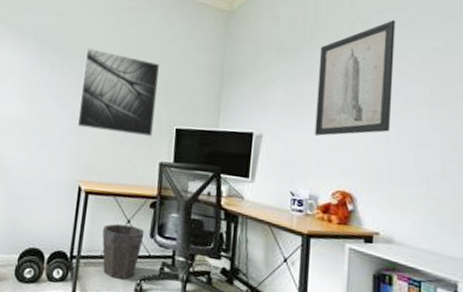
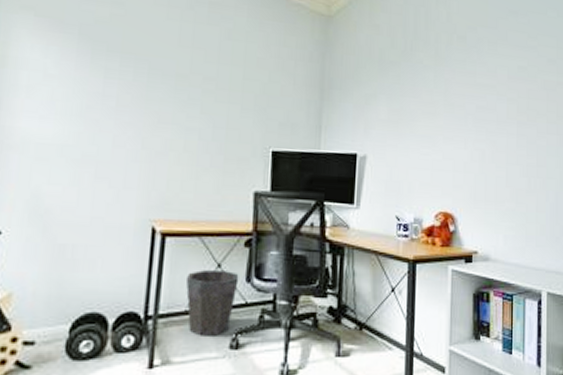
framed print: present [77,48,160,137] -> none [146,50,251,162]
wall art: present [314,20,396,136] -> none [417,36,488,156]

